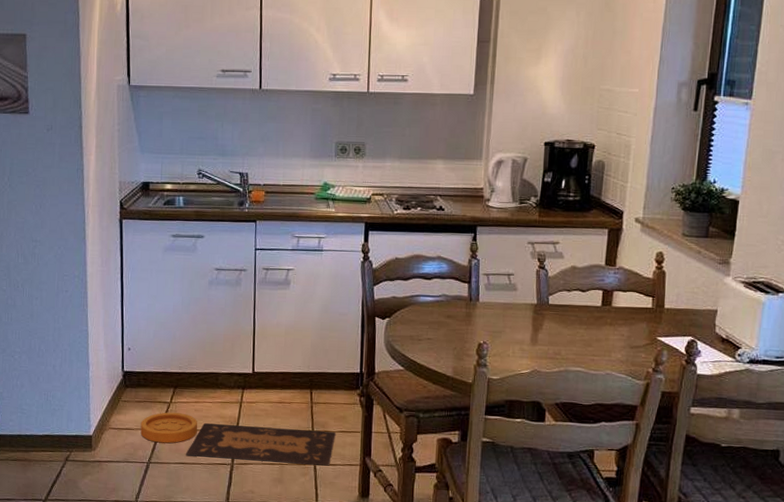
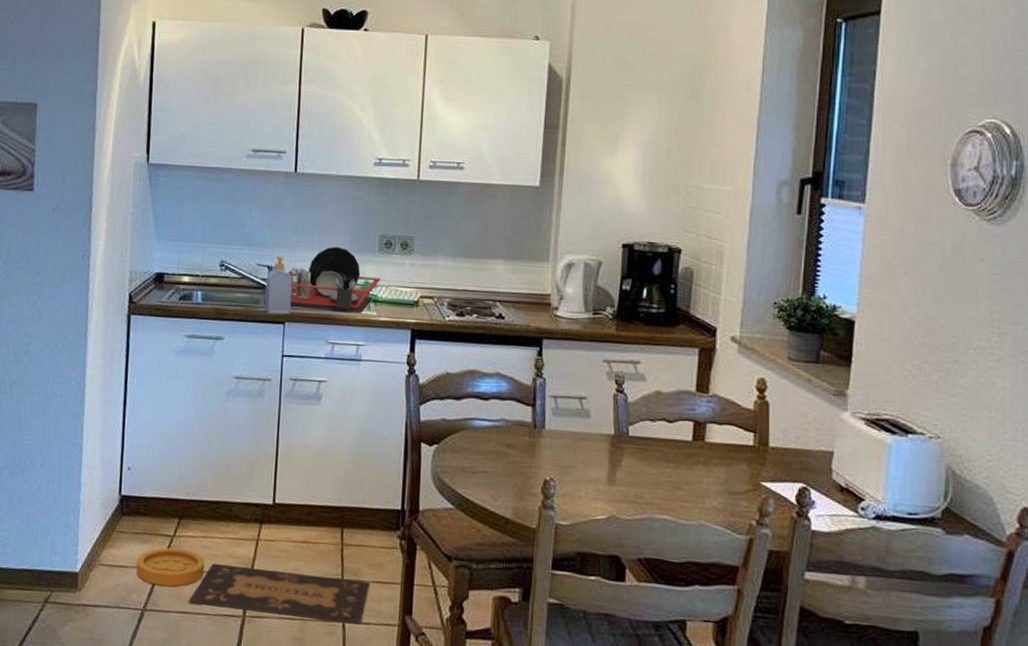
soap bottle: none [238,164,261,215] -> present [264,256,293,315]
dish rack: none [257,153,338,210] -> present [288,246,381,313]

